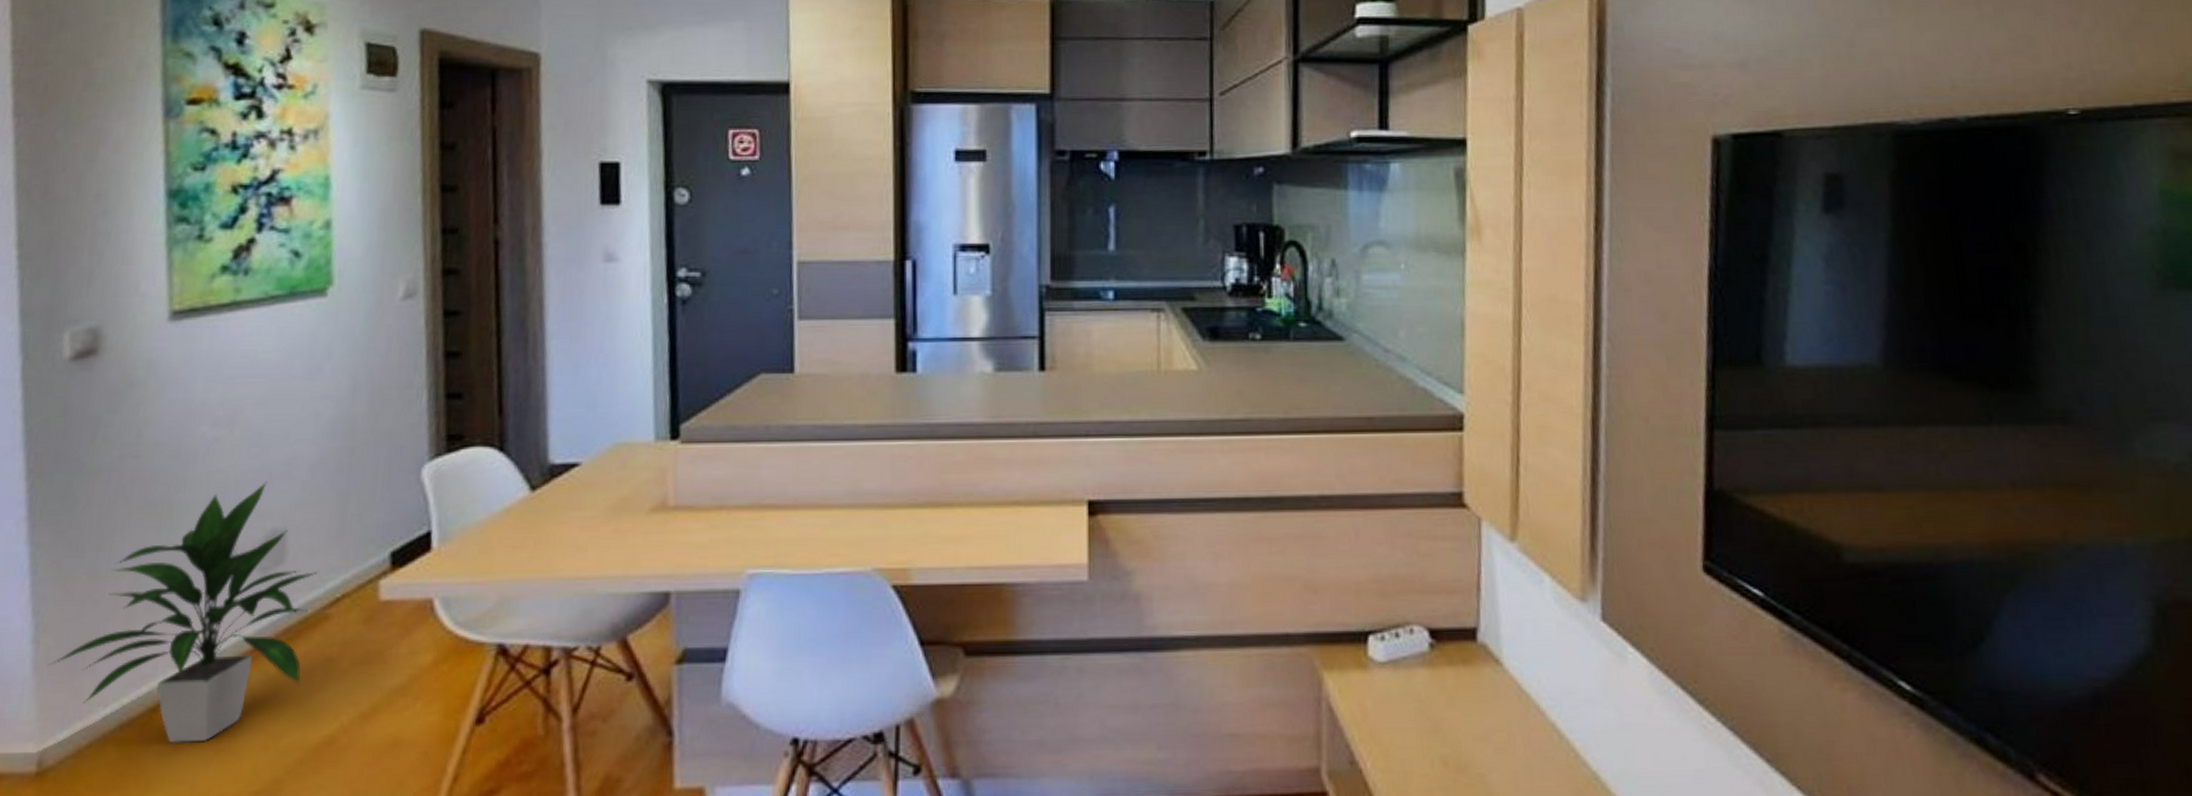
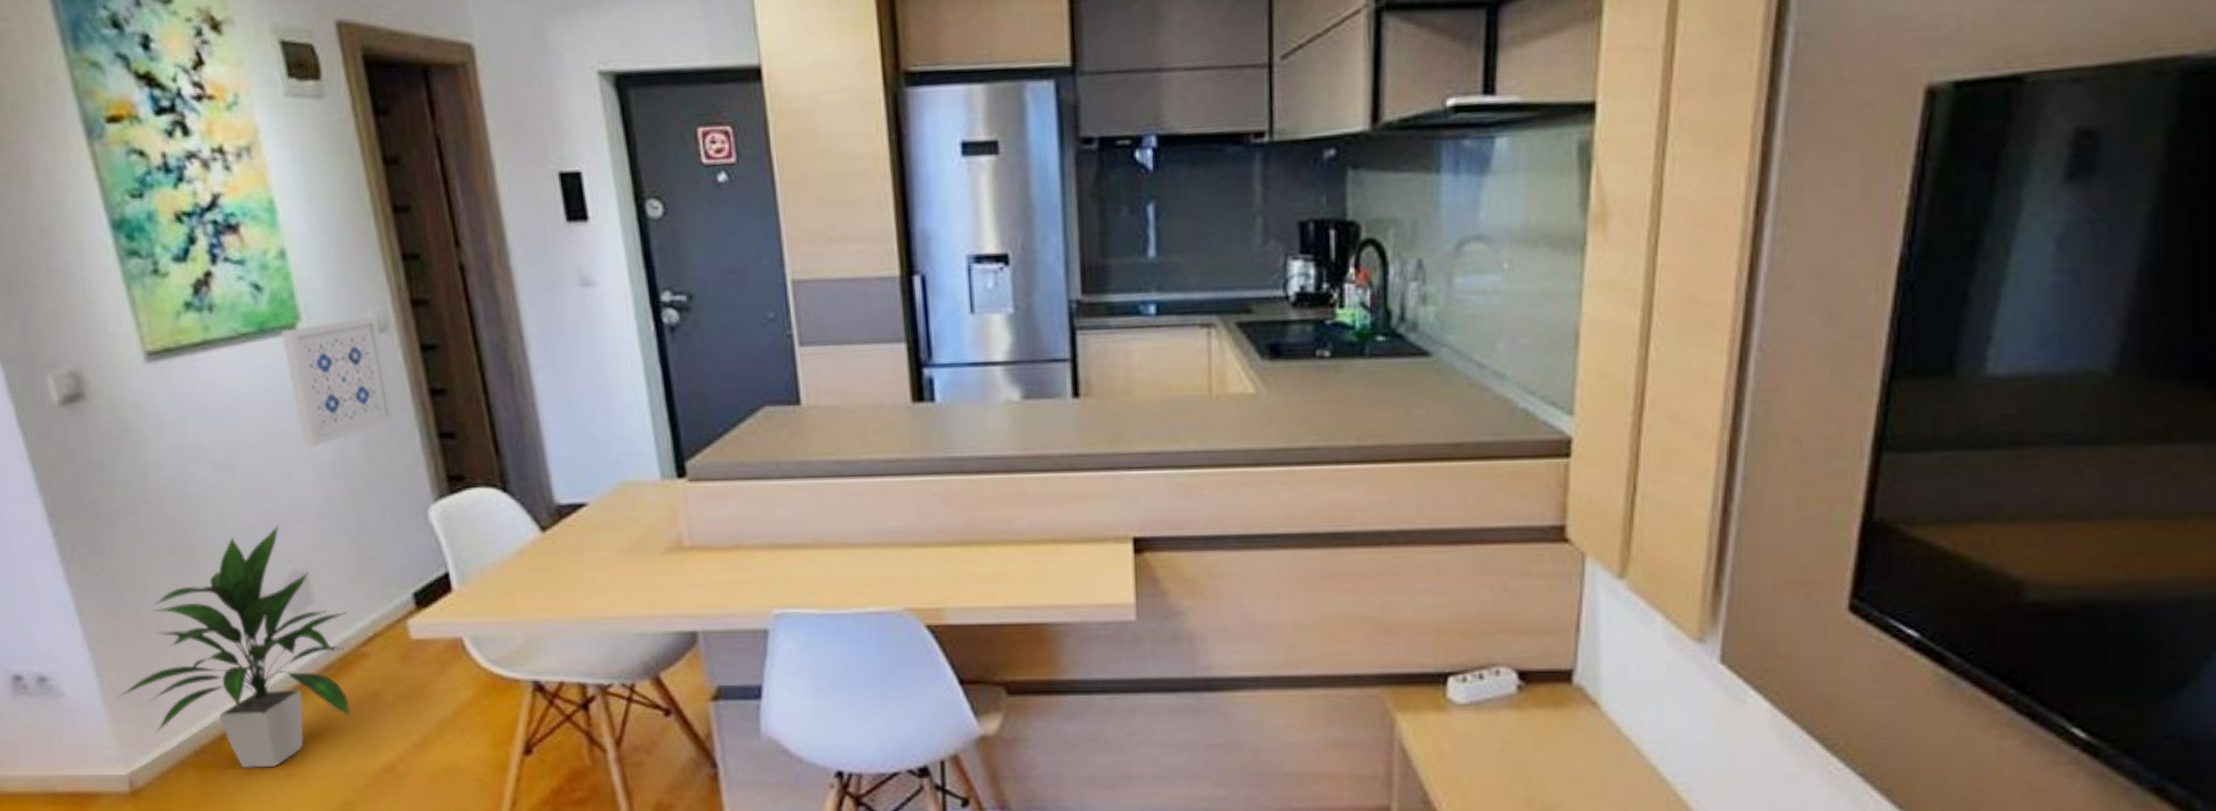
wall art: none [309,283,408,405] -> present [281,316,395,447]

